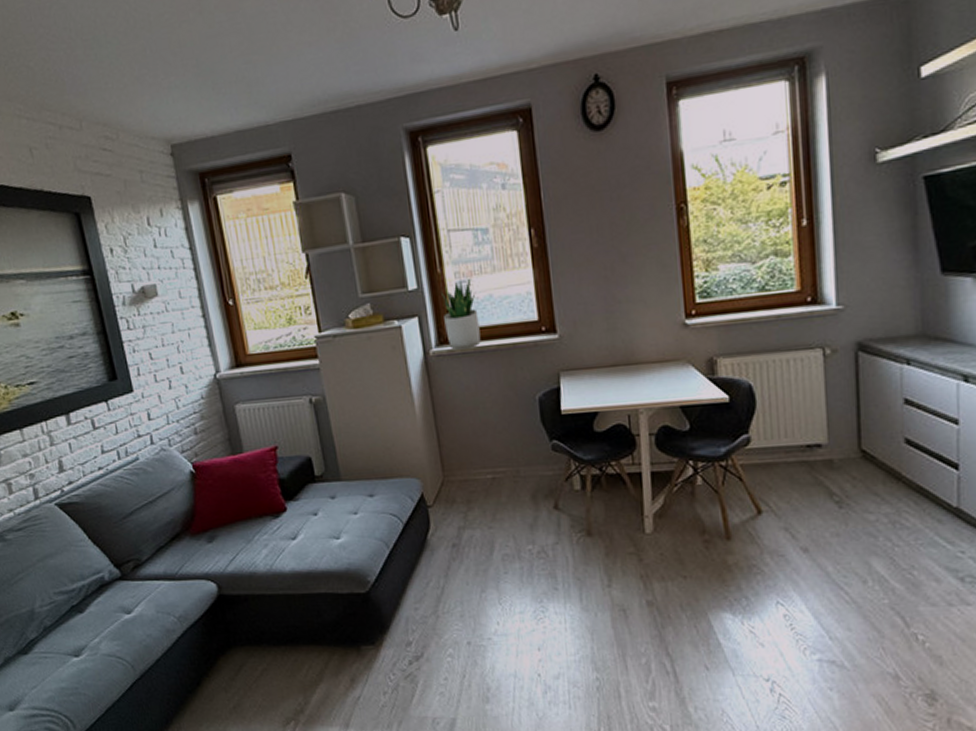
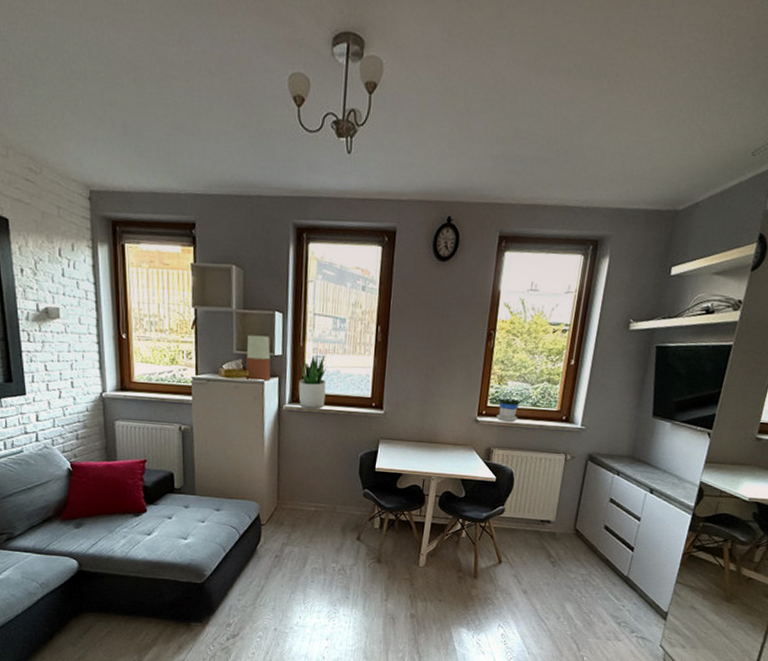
vase: none [372,269,409,328] -> present [246,334,271,382]
flowerpot: none [708,286,743,320] -> present [496,398,522,422]

